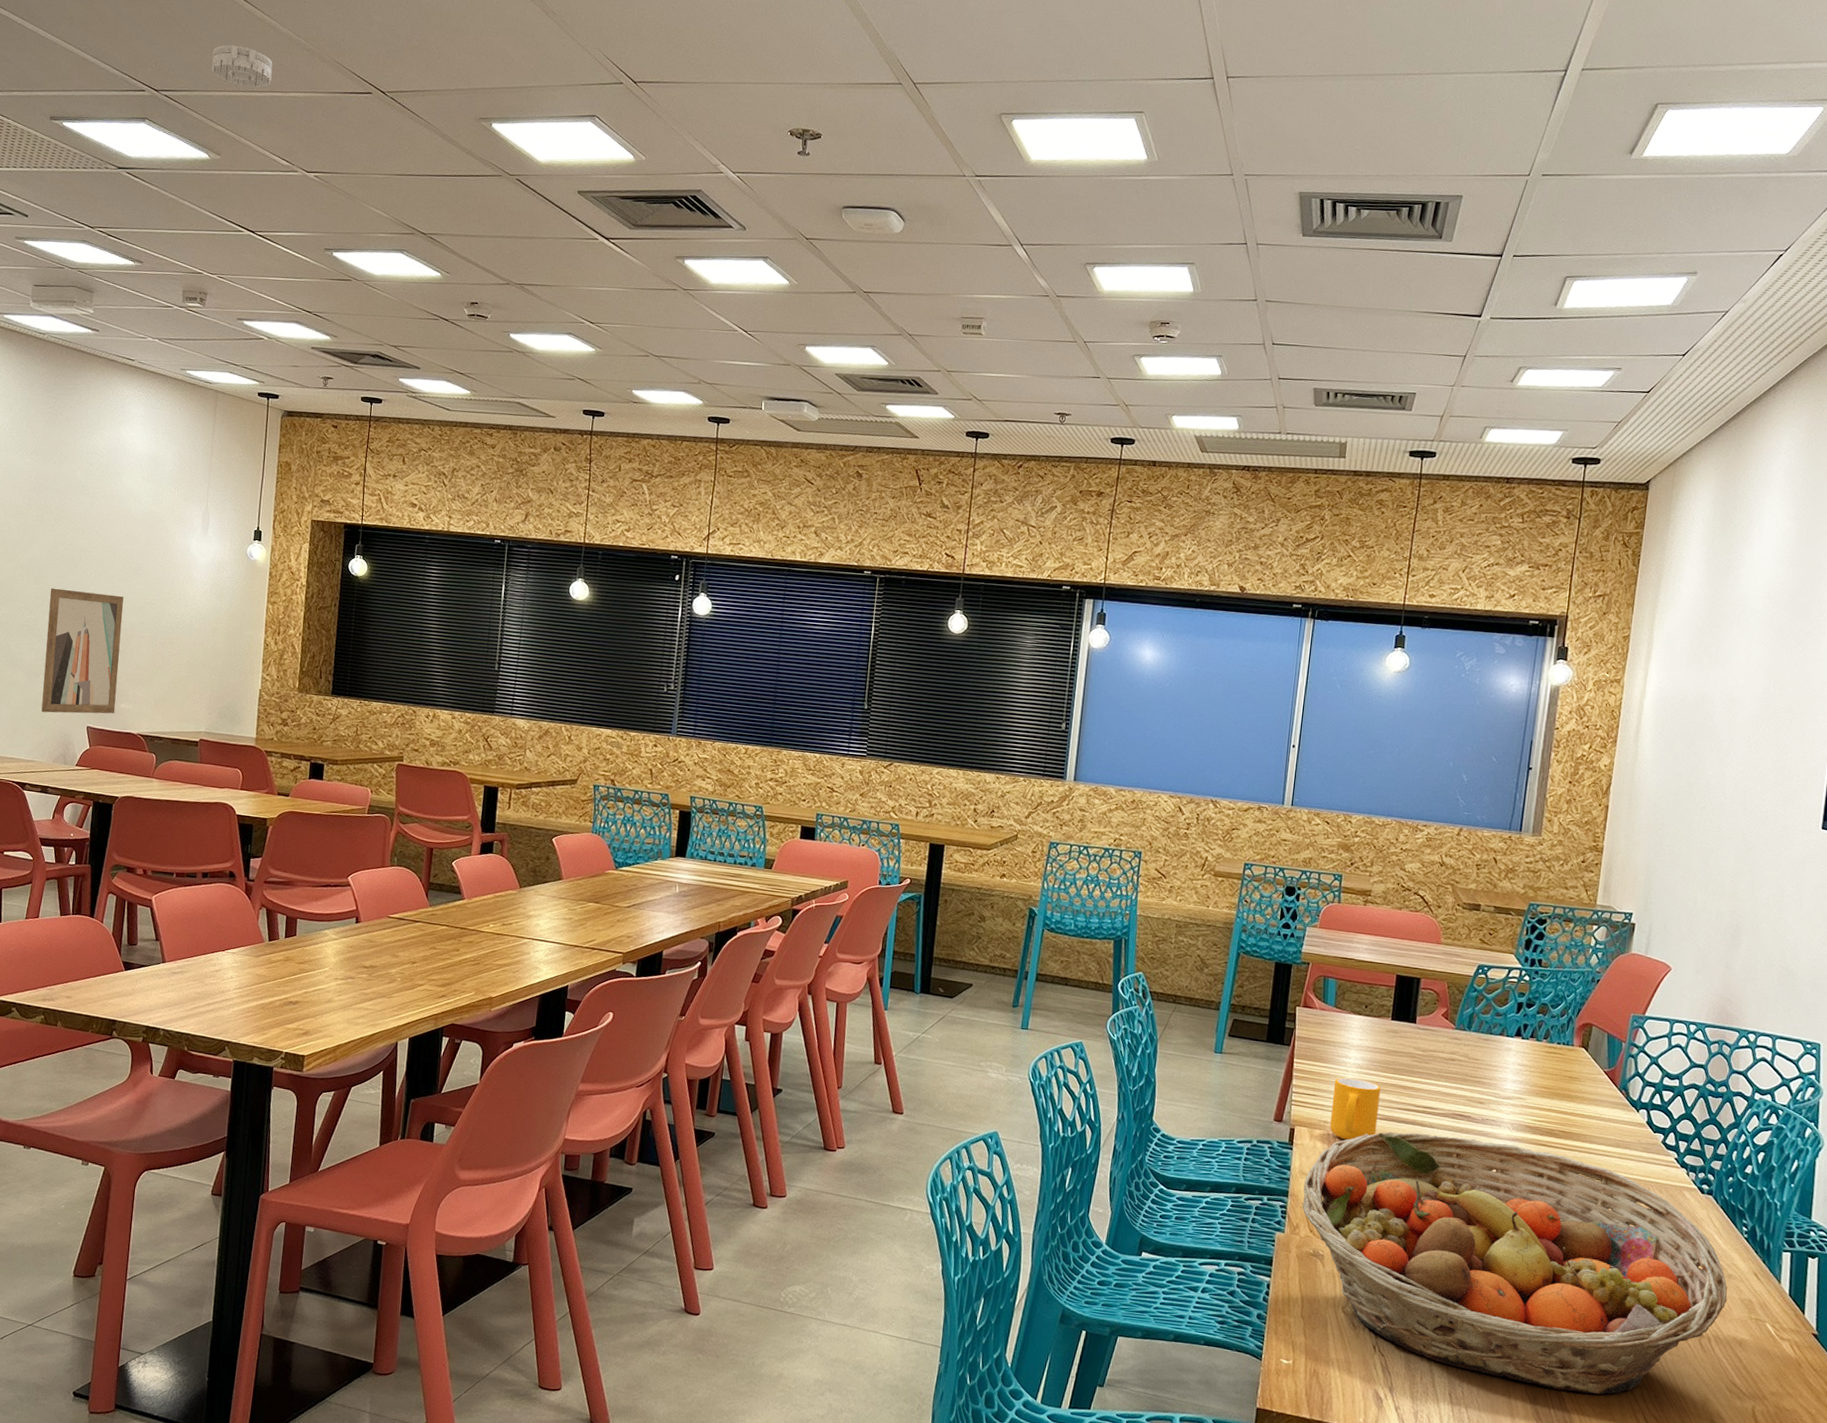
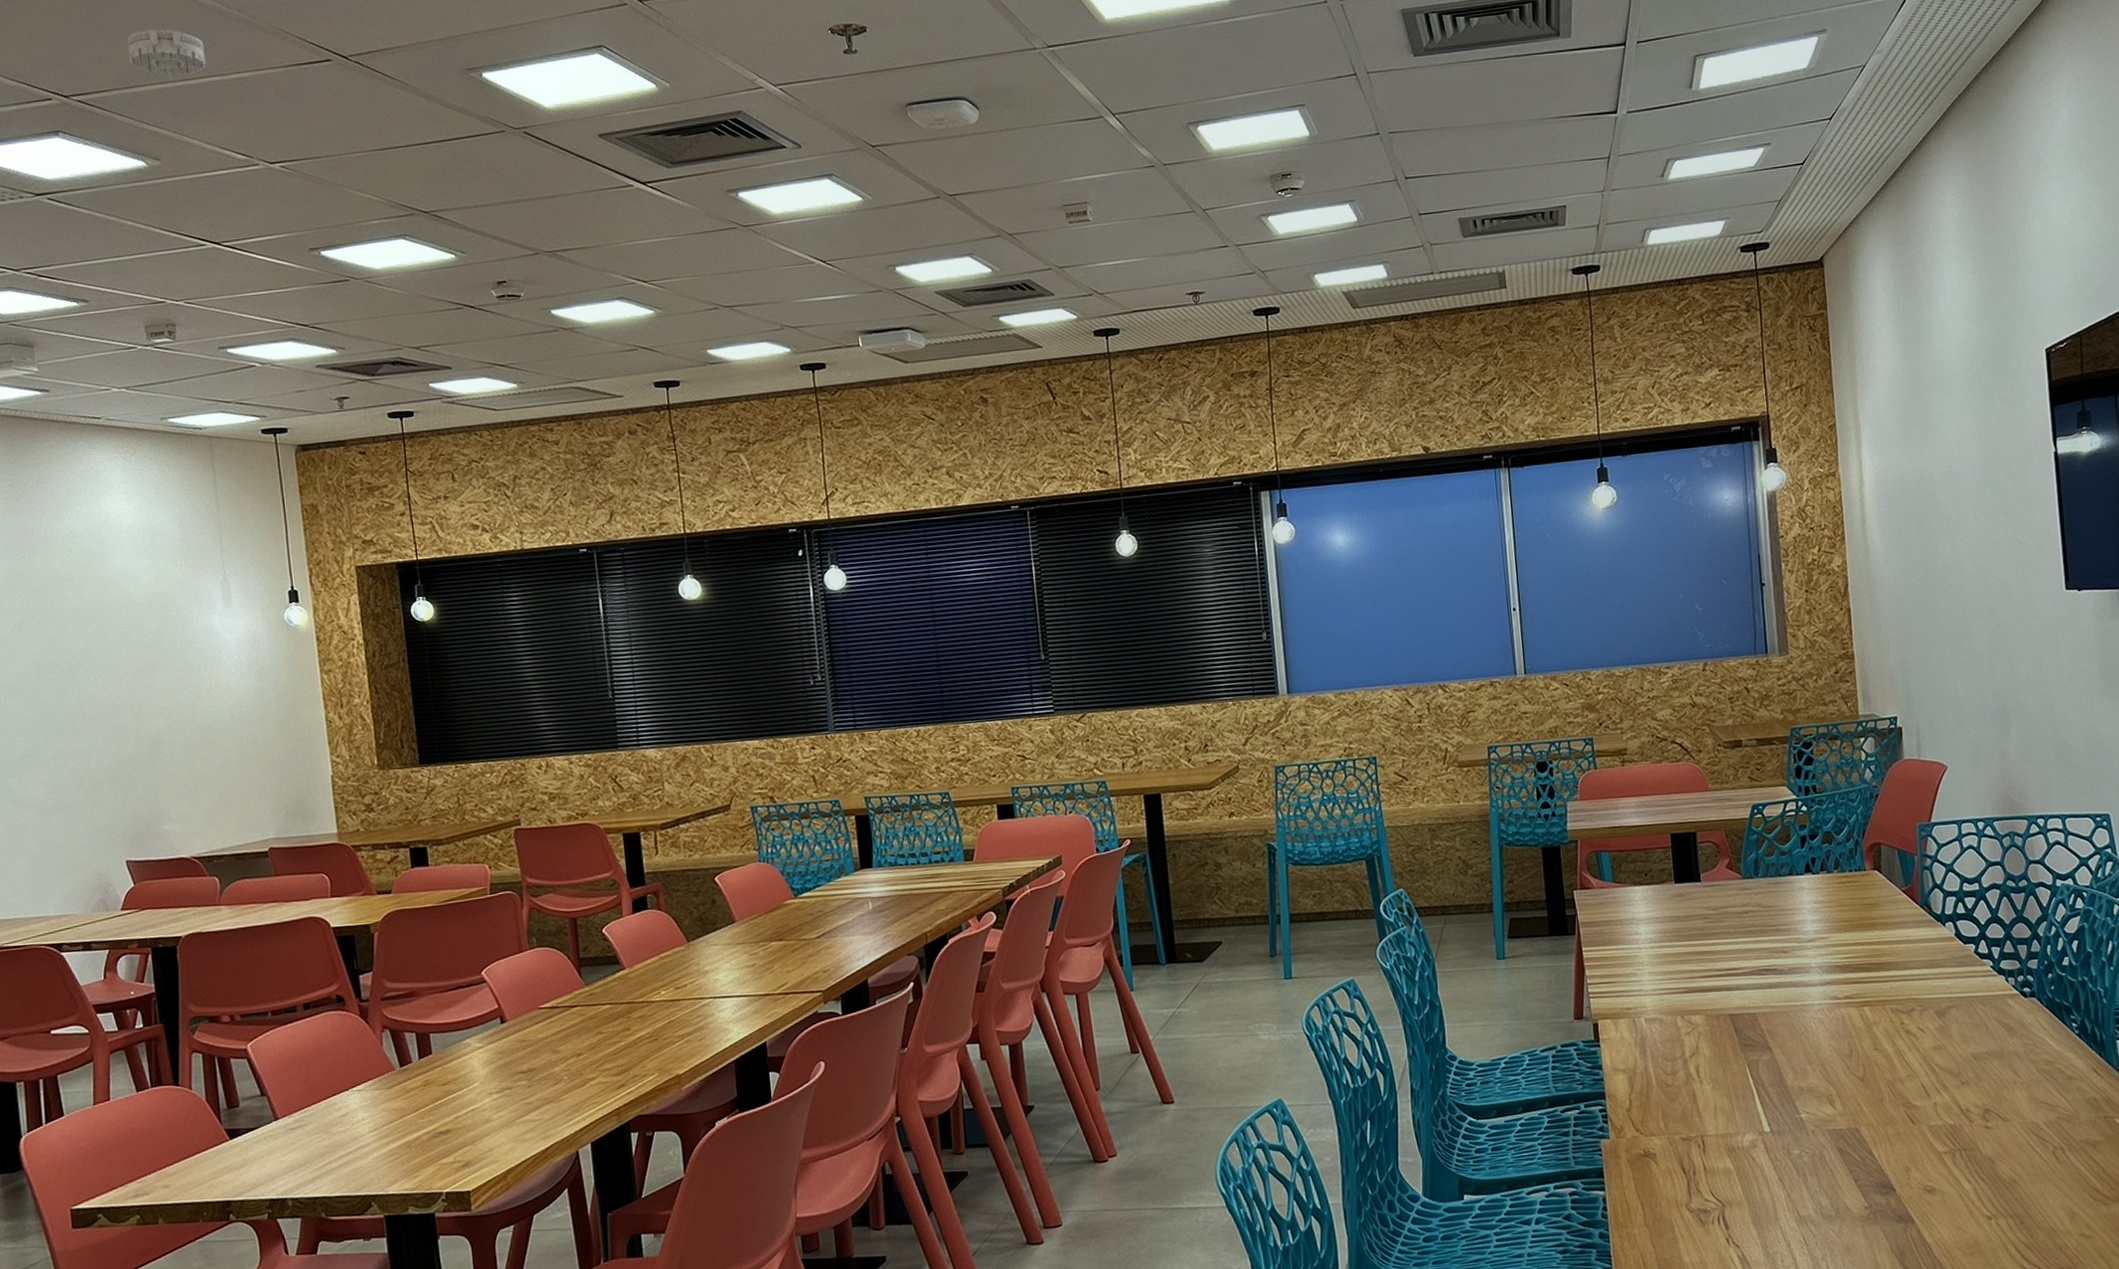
wall art: present [41,588,124,714] -> none [48,698,158,855]
fruit basket: present [1302,1131,1728,1394] -> none [1619,989,2072,1241]
mug: present [1329,1077,1381,1140] -> none [1629,954,1683,1024]

